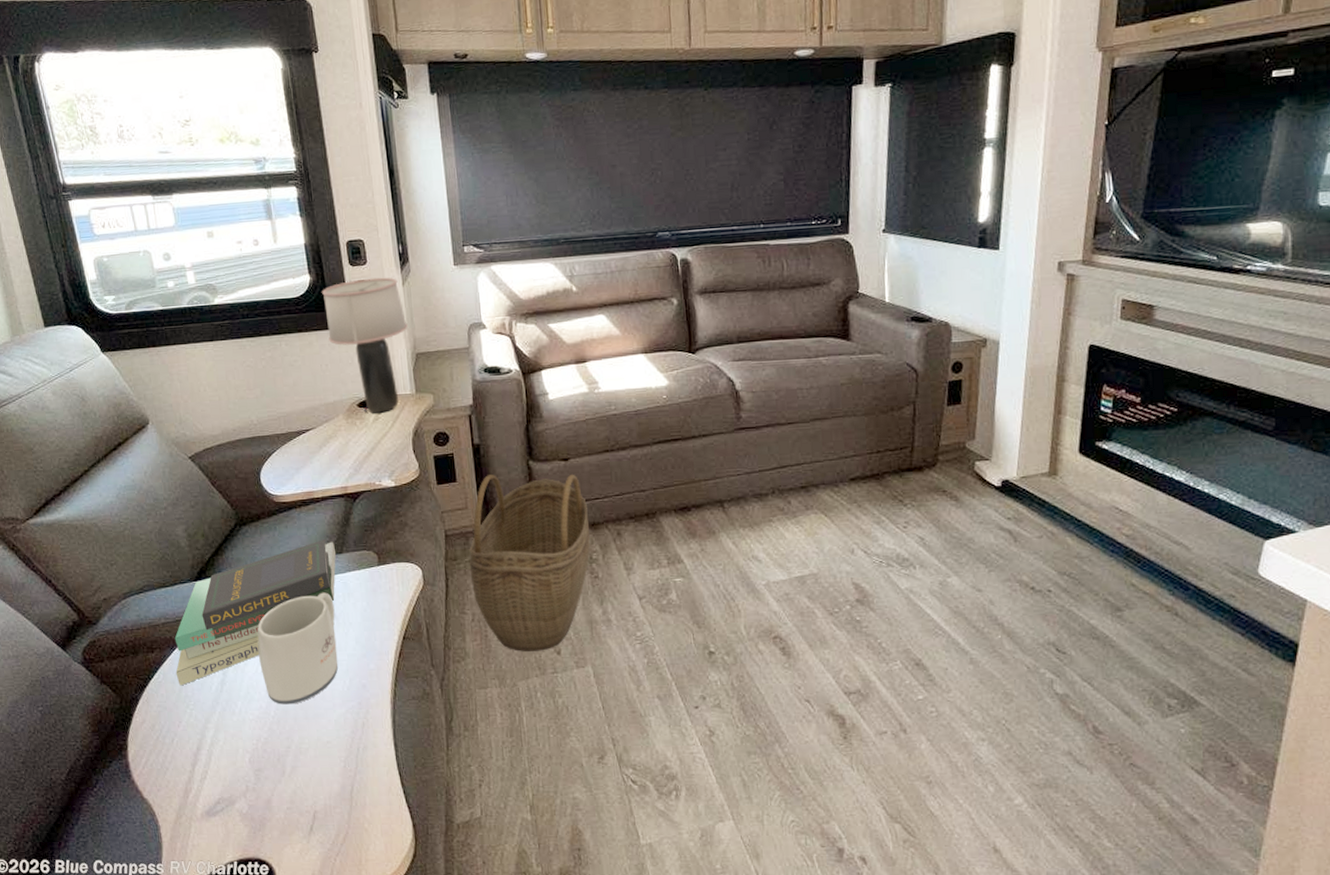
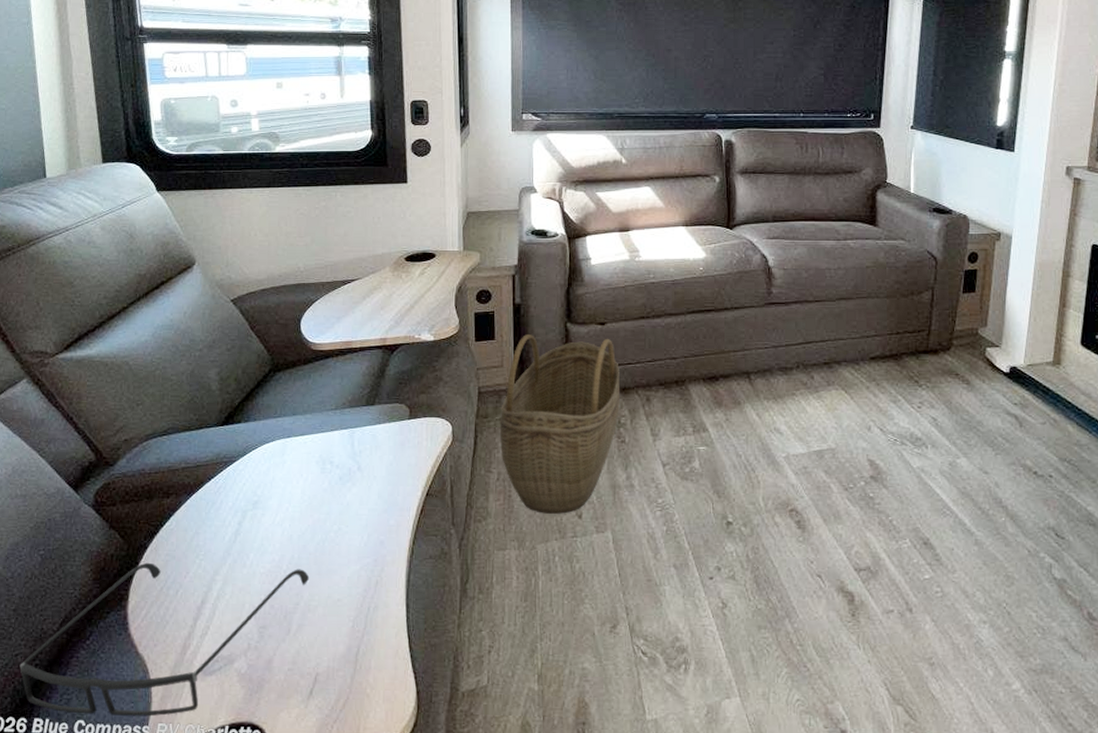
glasses: none [35,714,298,855] -> present [19,562,310,717]
books: present [174,539,336,686] -> none [189,390,368,535]
mug: present [257,592,338,705] -> none [277,444,360,559]
table lamp: present [322,277,408,413] -> none [382,137,462,268]

